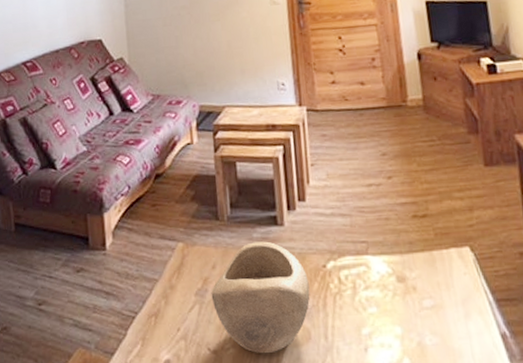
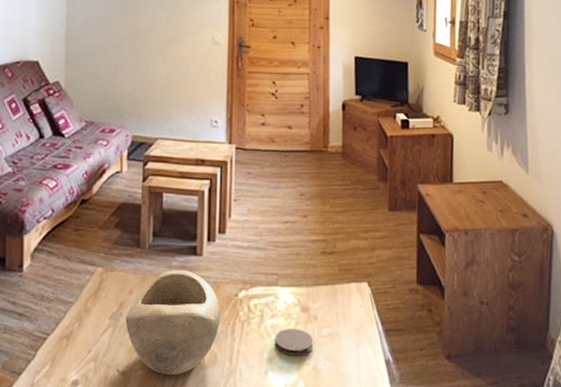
coaster: none [371,300,415,331] -> present [275,328,313,356]

